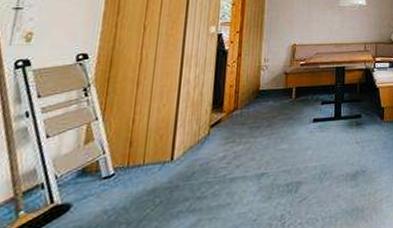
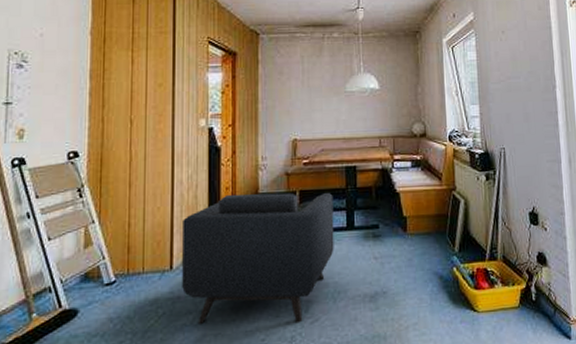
armchair: none [181,89,324,210] -> present [182,192,334,324]

